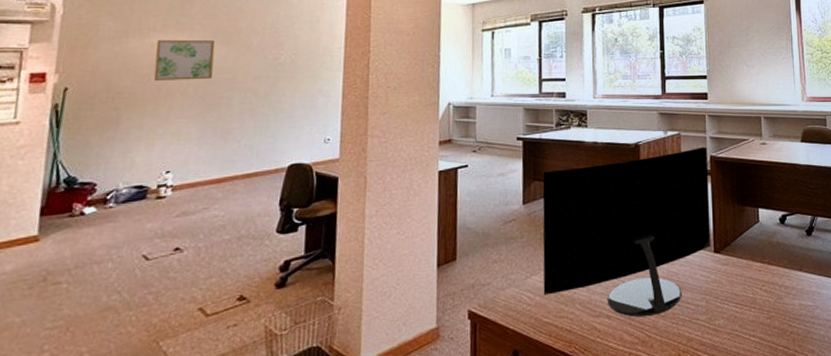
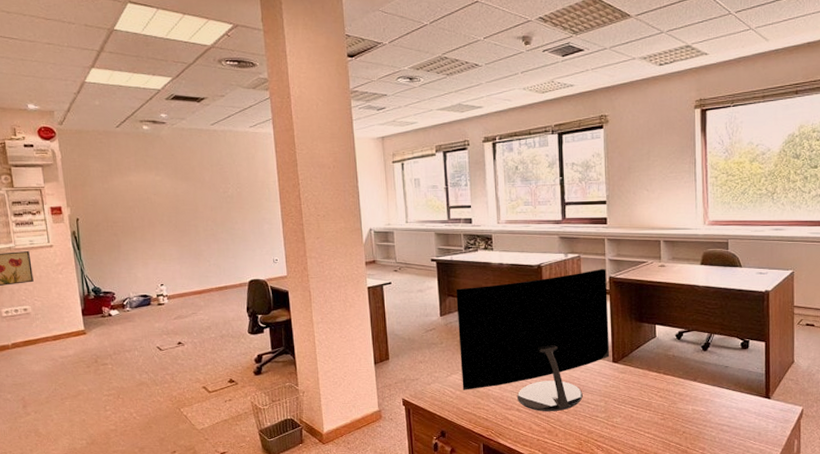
wall art: present [153,40,216,82] -> none [133,177,180,213]

